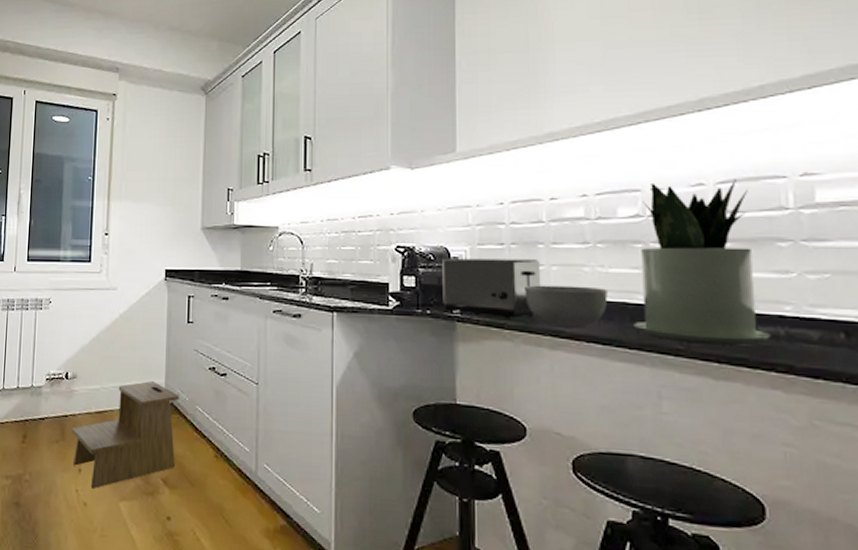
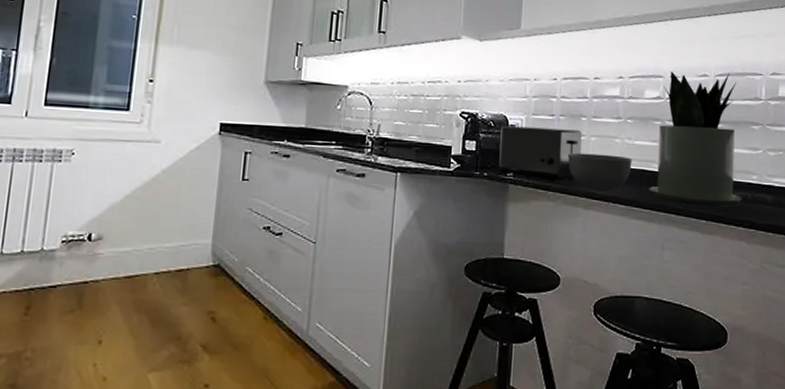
step stool: present [71,381,180,489] -> none [91,242,228,361]

